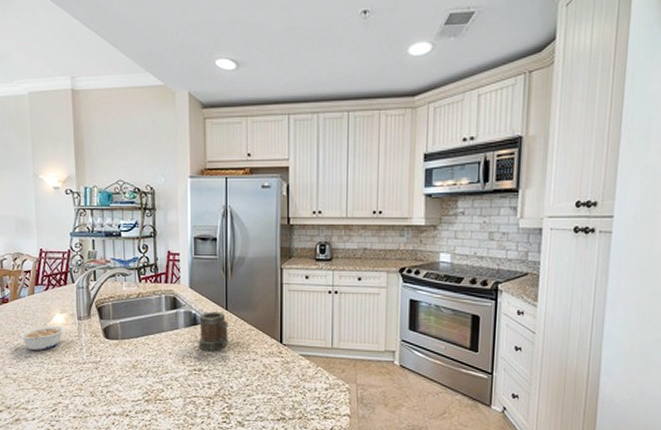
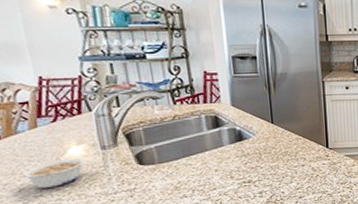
mug: present [198,311,229,351] -> none [244,125,277,164]

